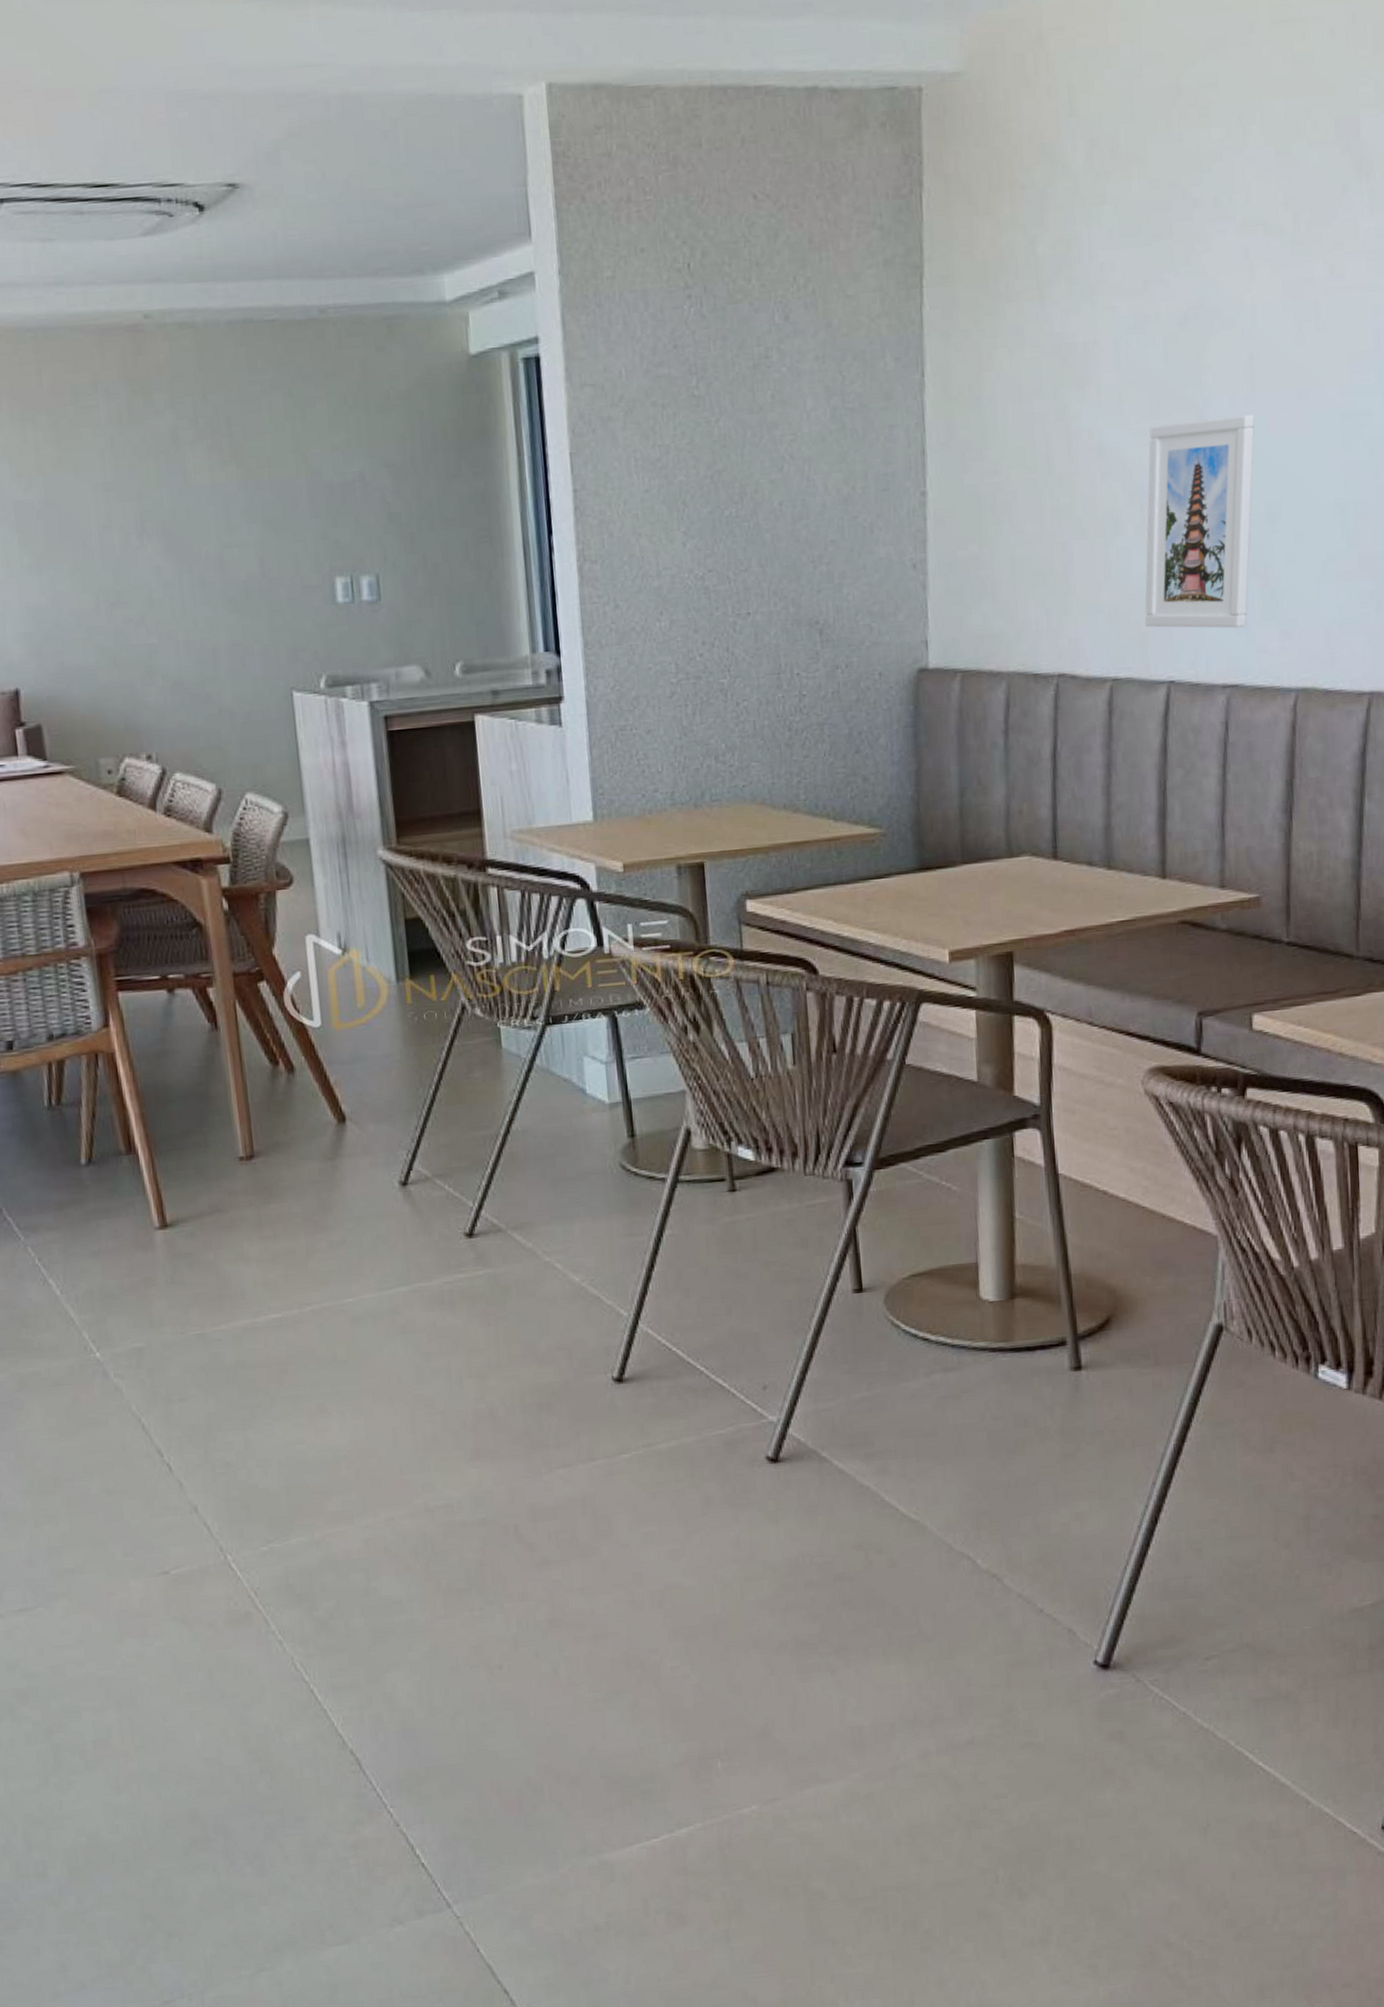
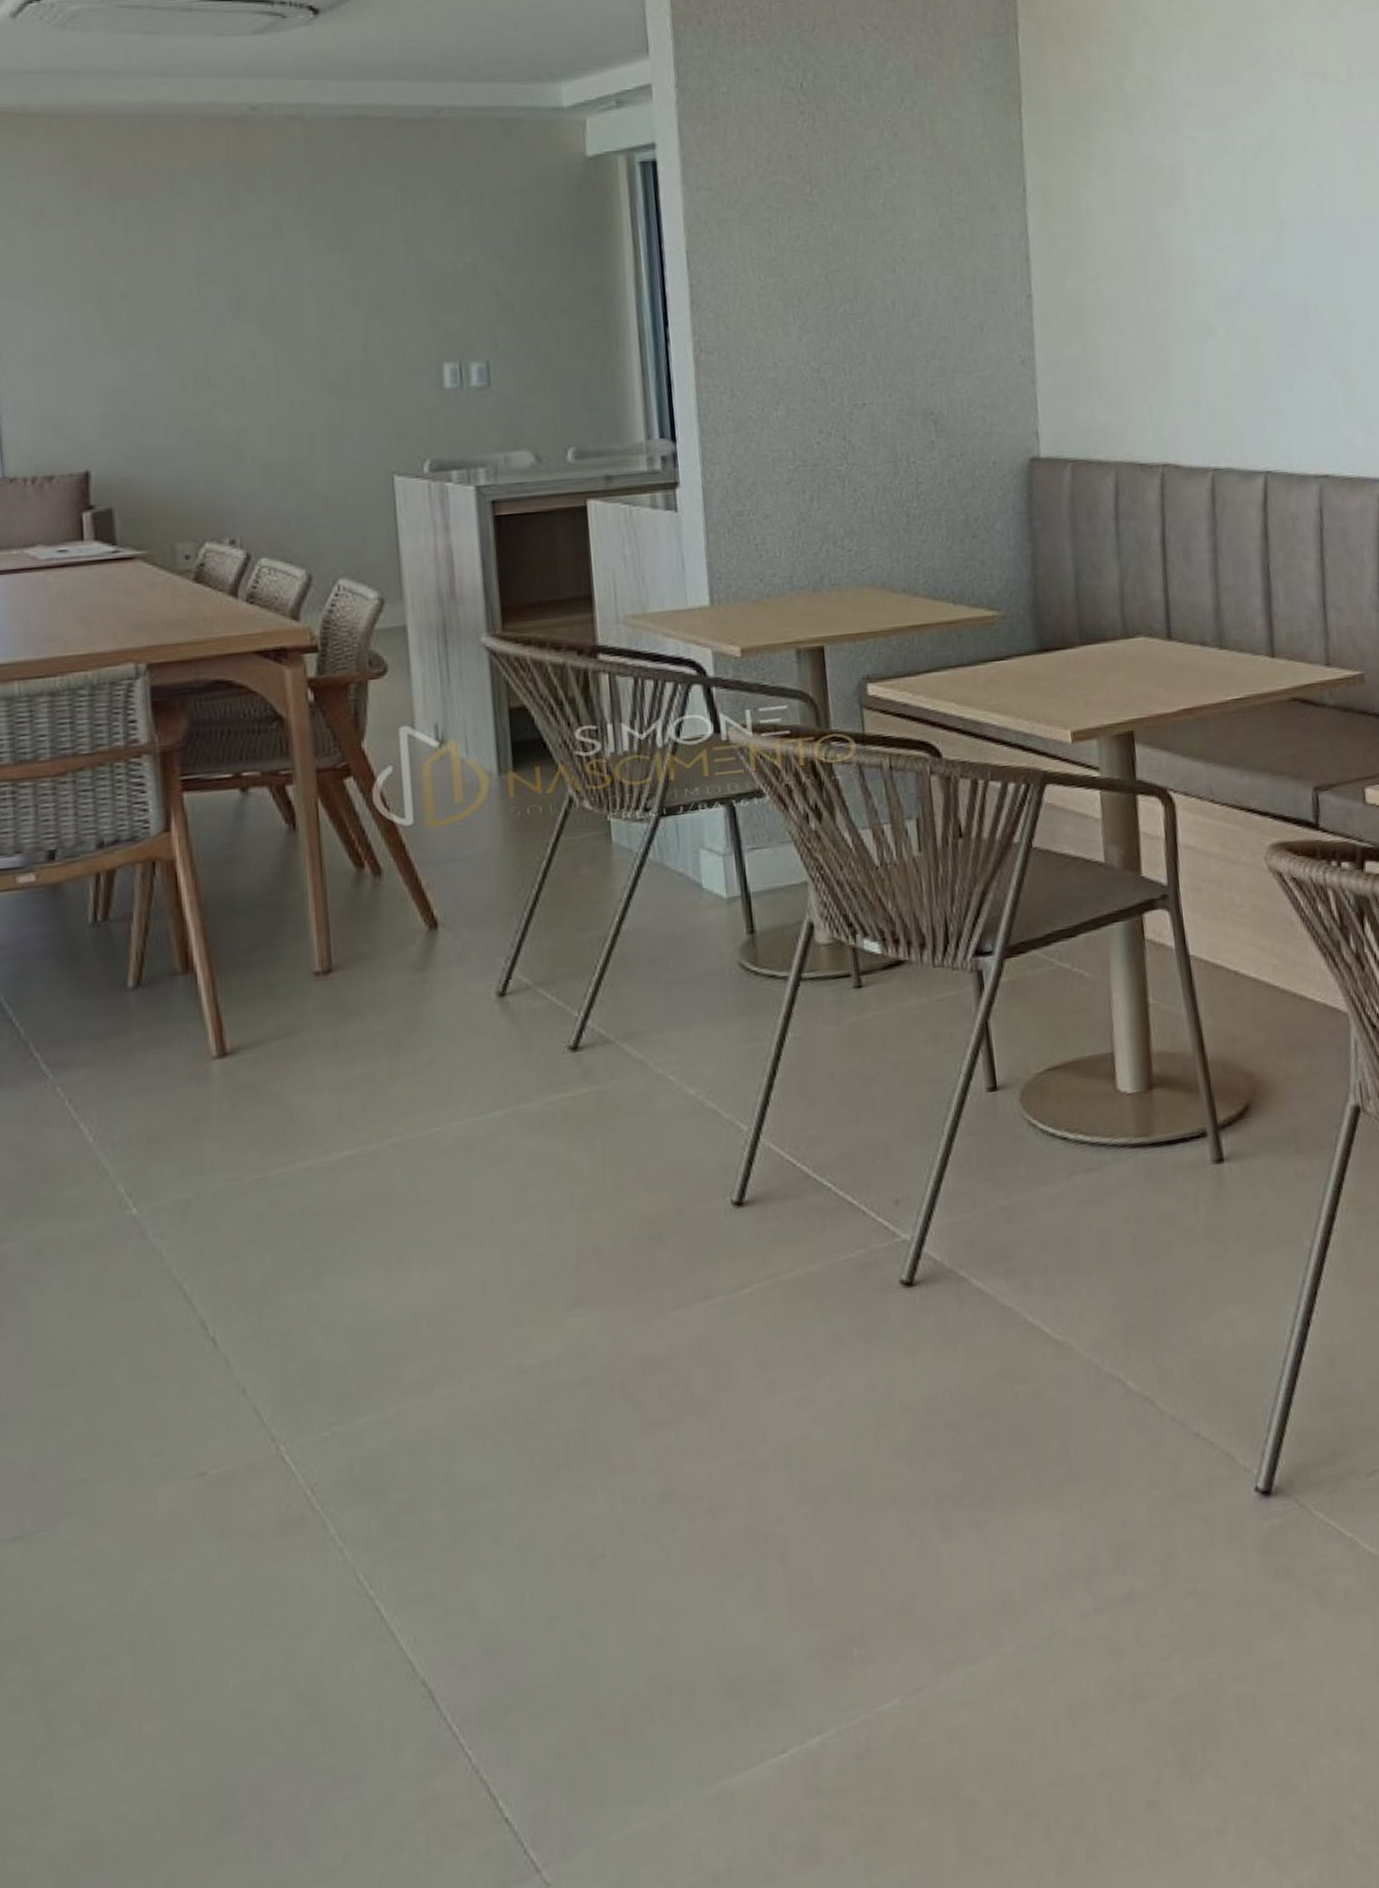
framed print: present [1144,414,1255,628] -> none [1233,234,1333,424]

